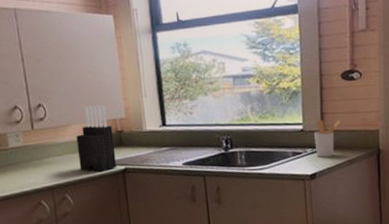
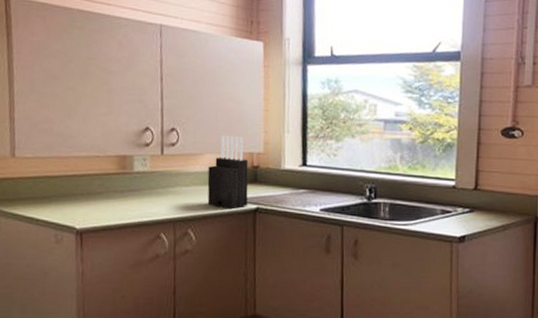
utensil holder: present [314,119,342,157] -> none [466,177,498,219]

